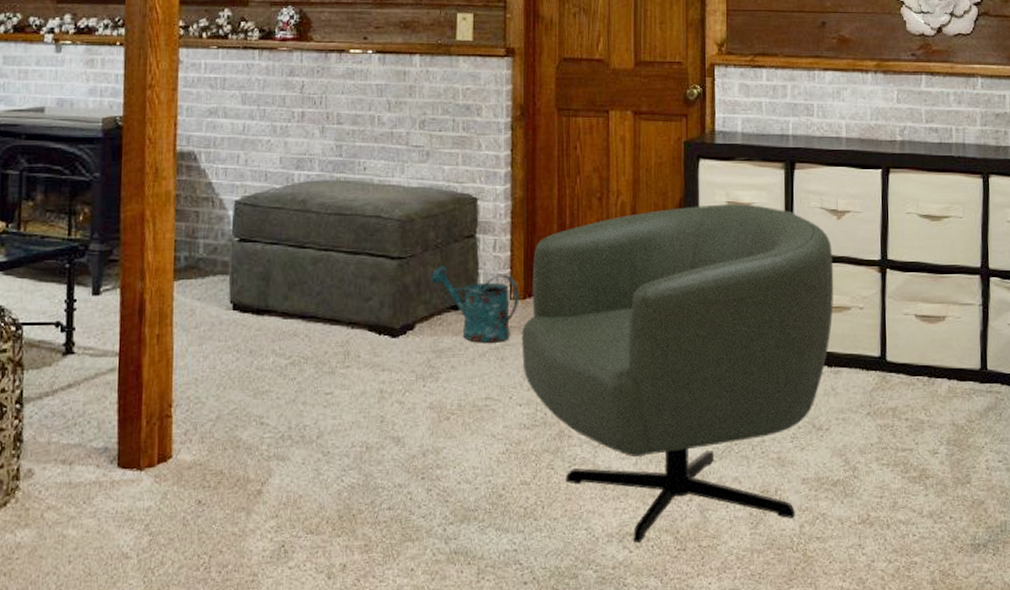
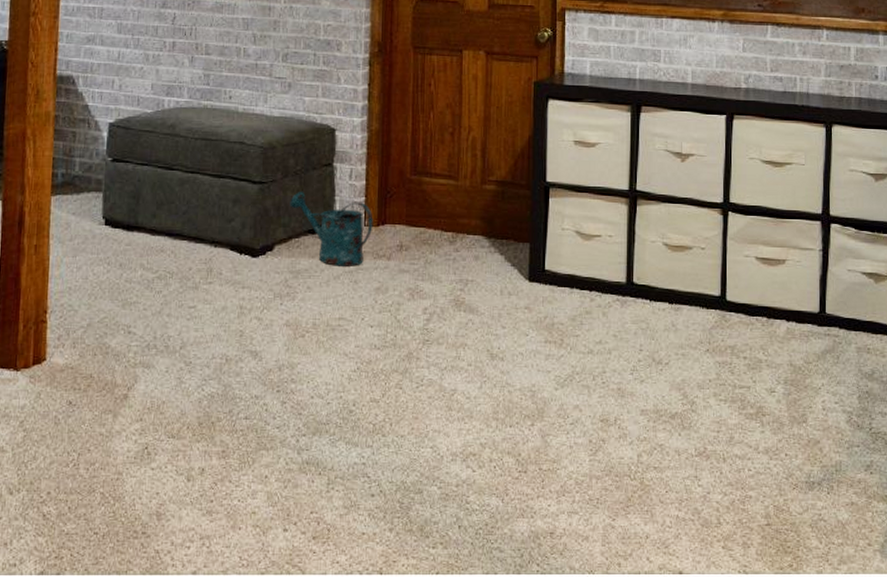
armchair: present [522,204,834,543] -> none [374,143,677,463]

